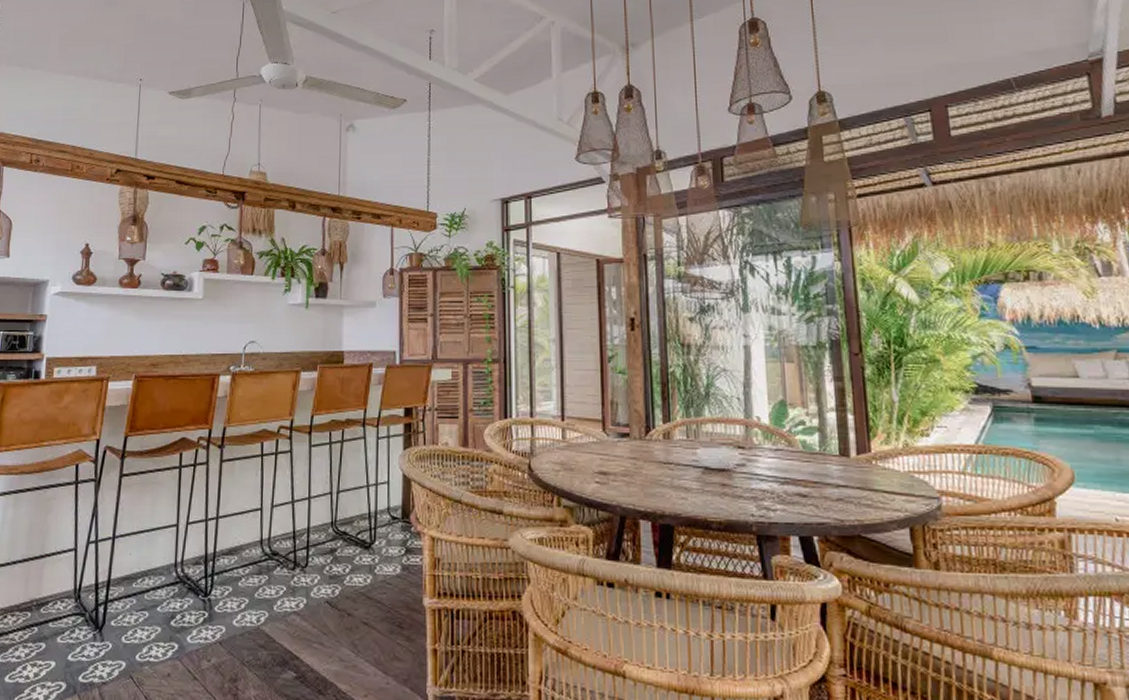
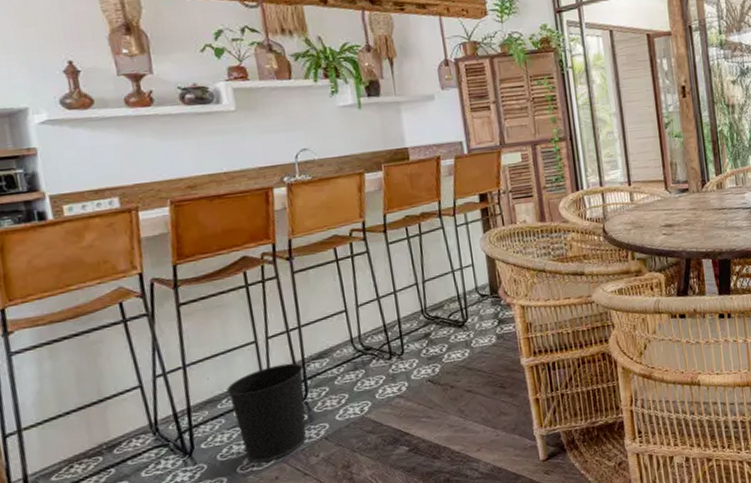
wastebasket: none [143,553,213,656] -> present [226,363,306,464]

